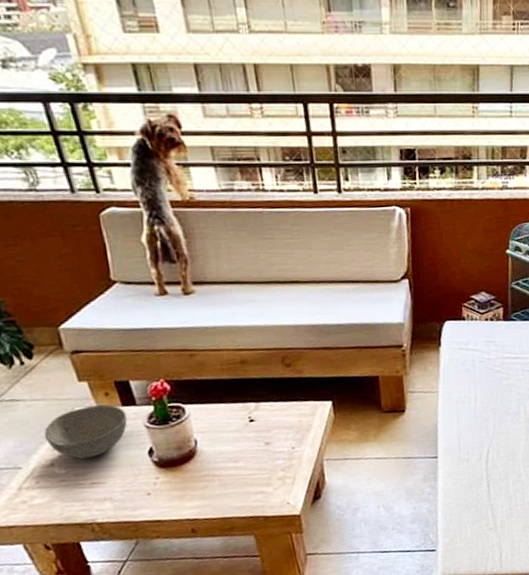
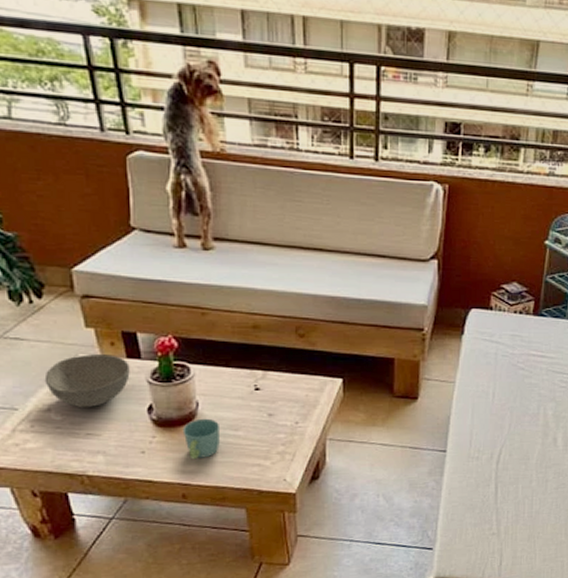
mug: none [184,454,222,495] -> present [182,418,220,460]

